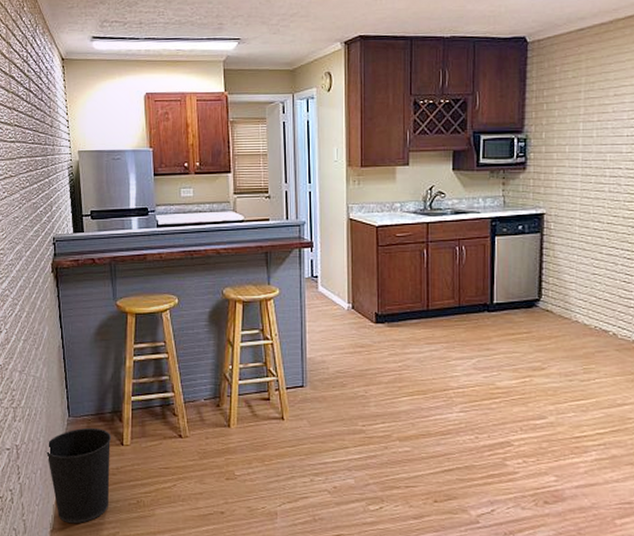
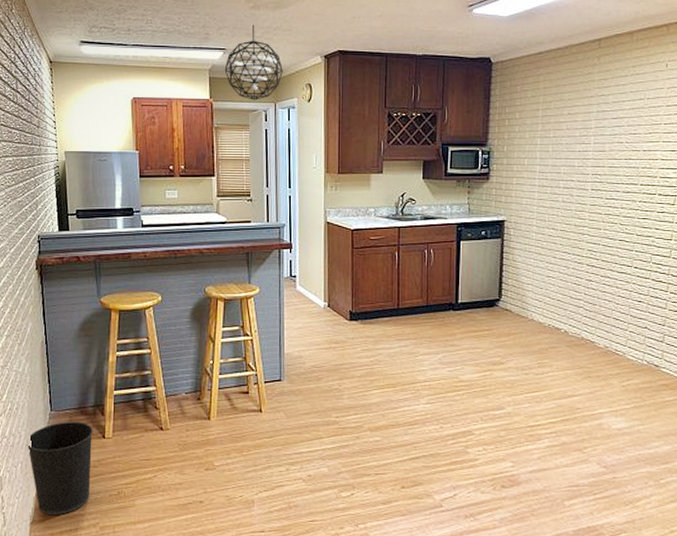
pendant light: none [239,11,301,92] -> present [224,24,283,100]

